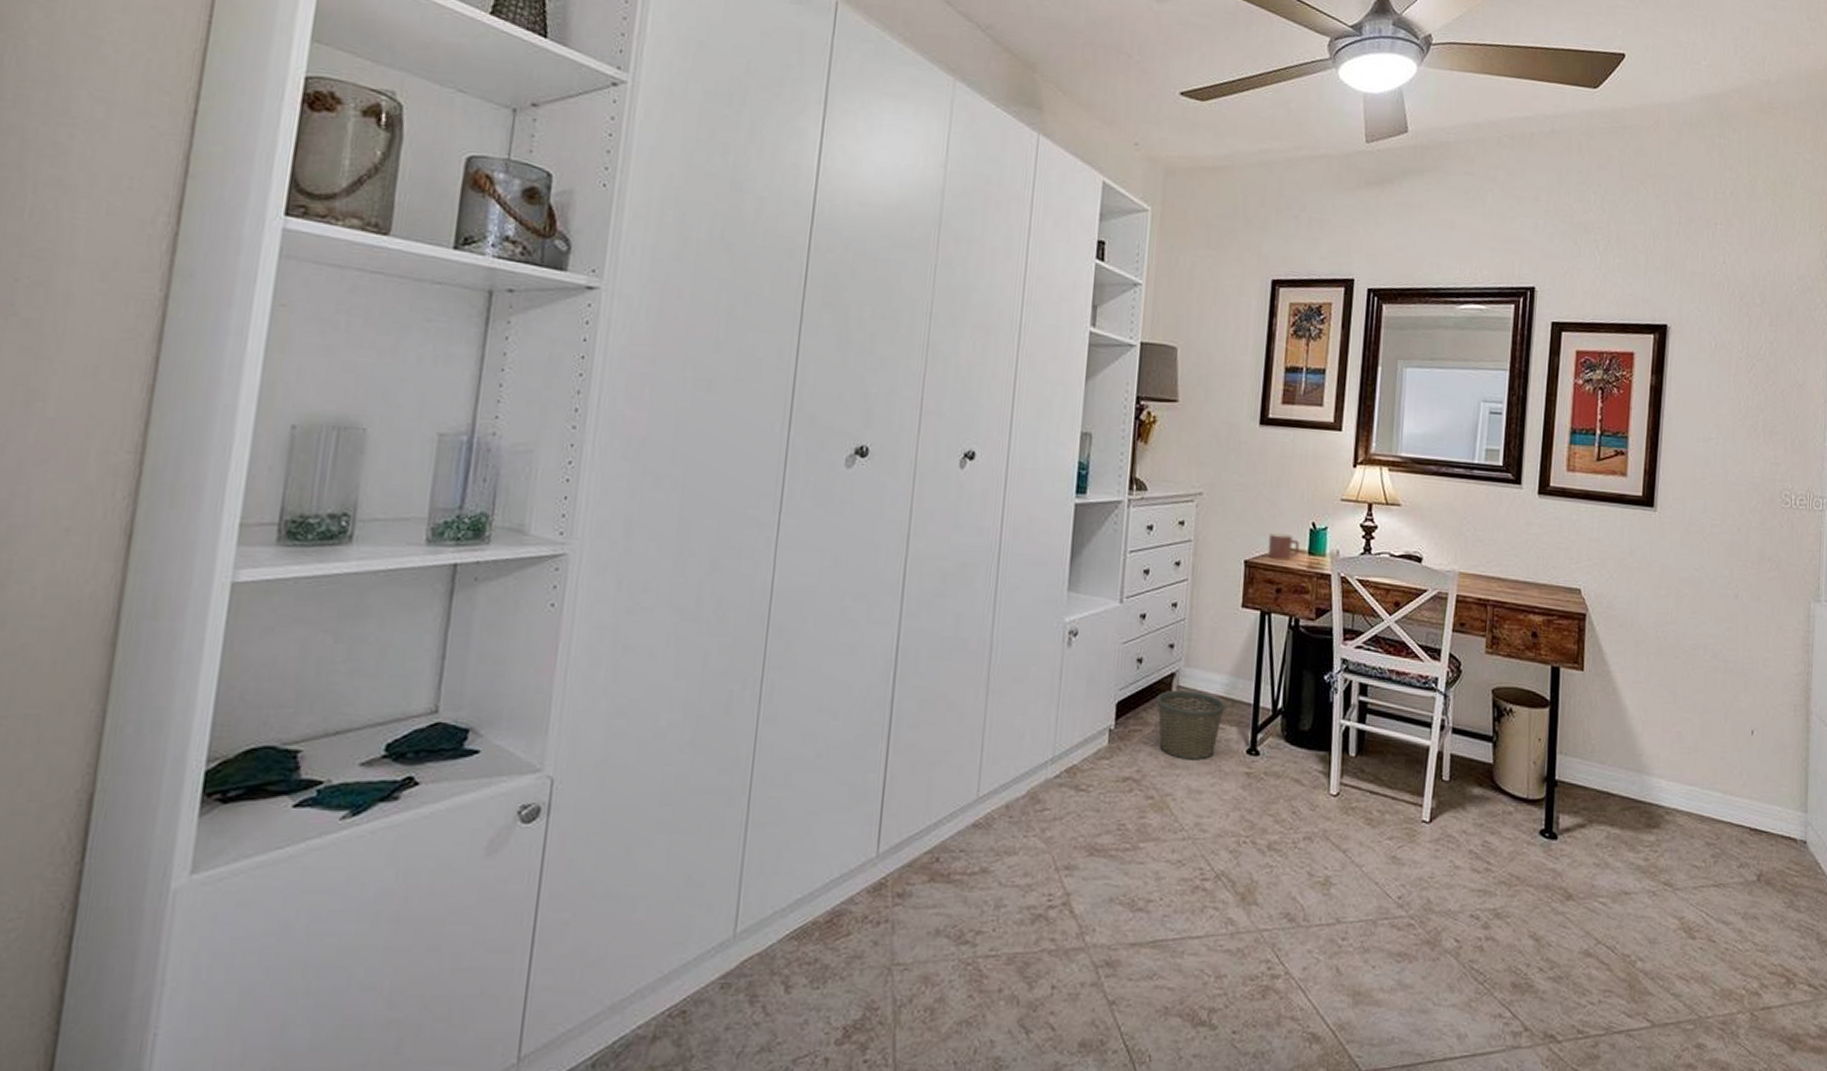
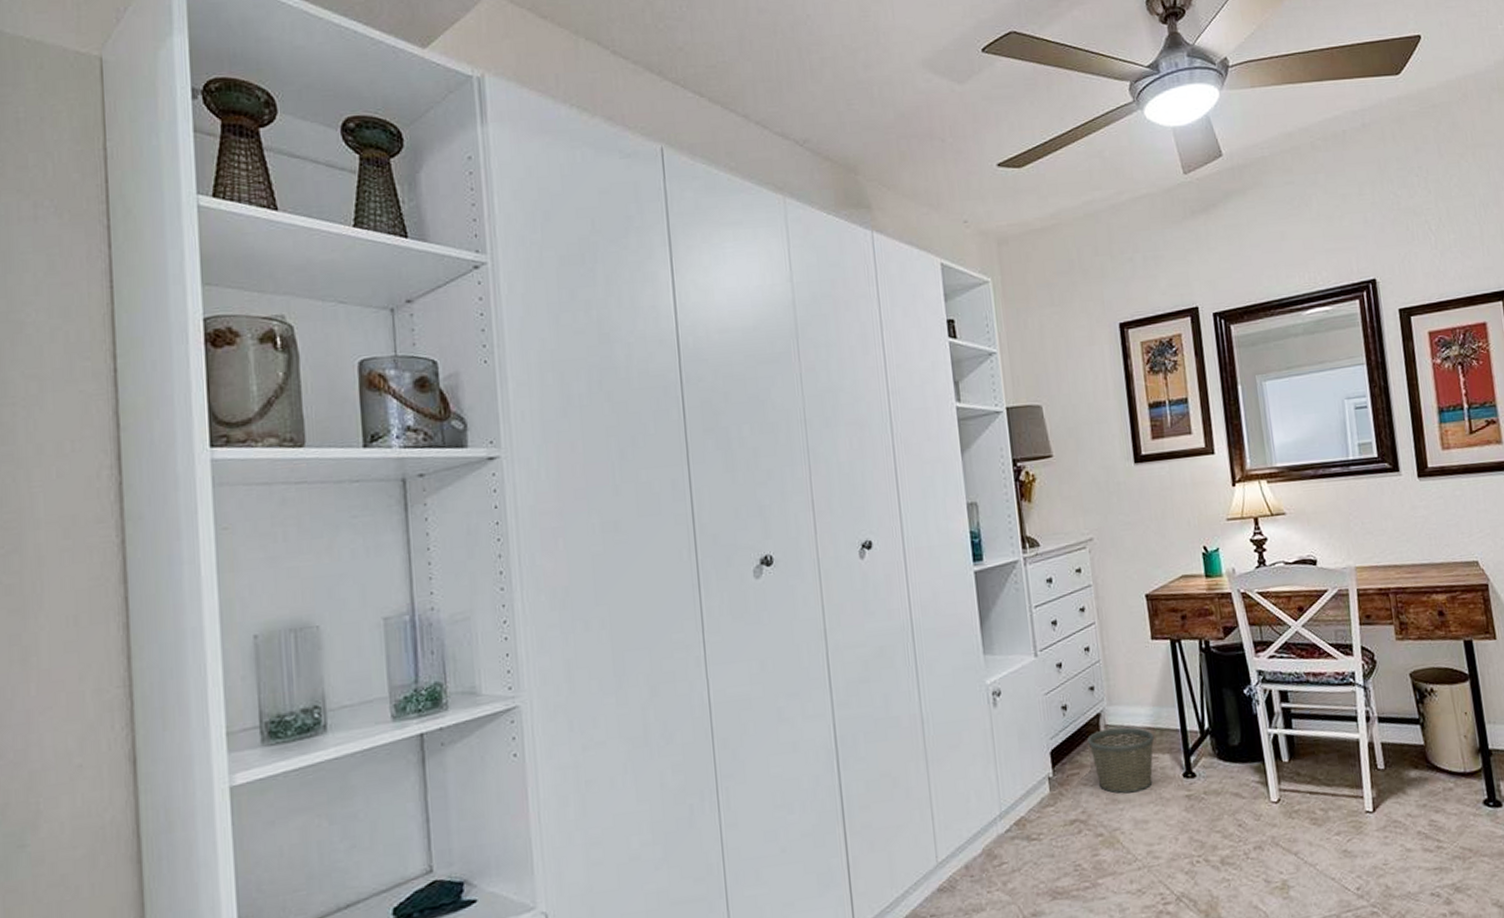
mug: present [1267,533,1299,561] -> none [1164,562,1196,589]

